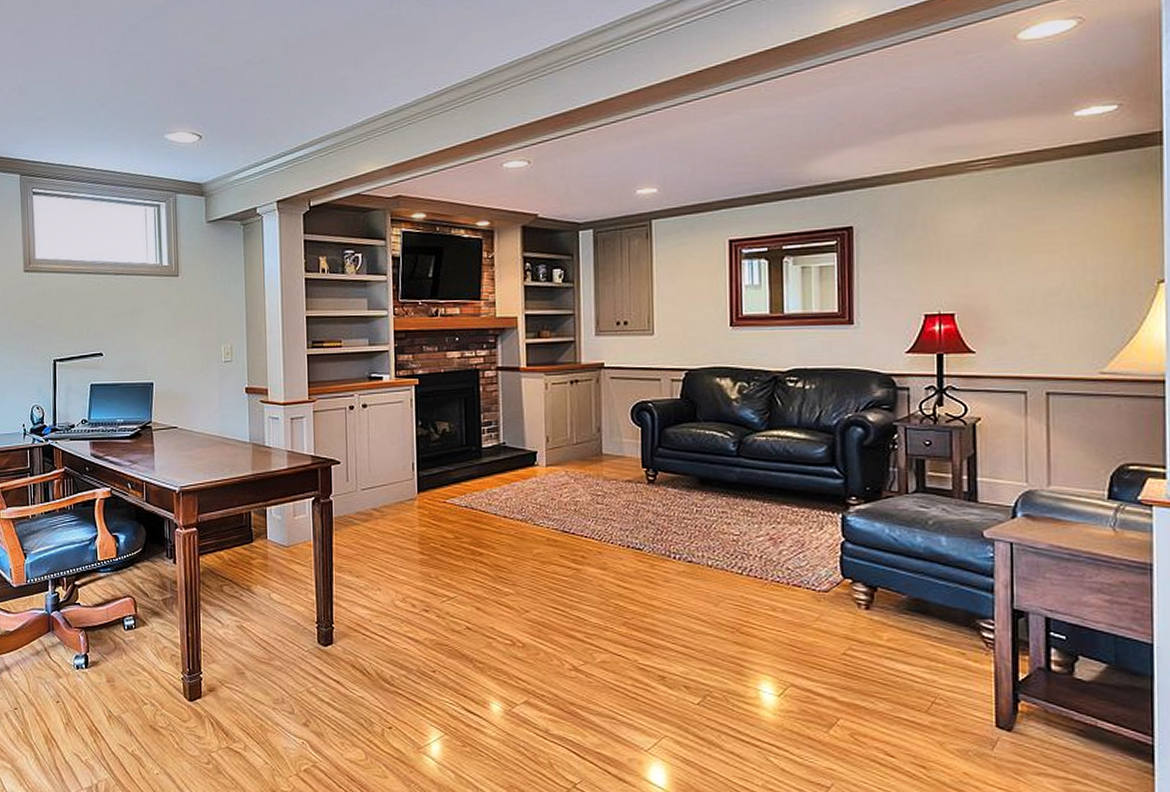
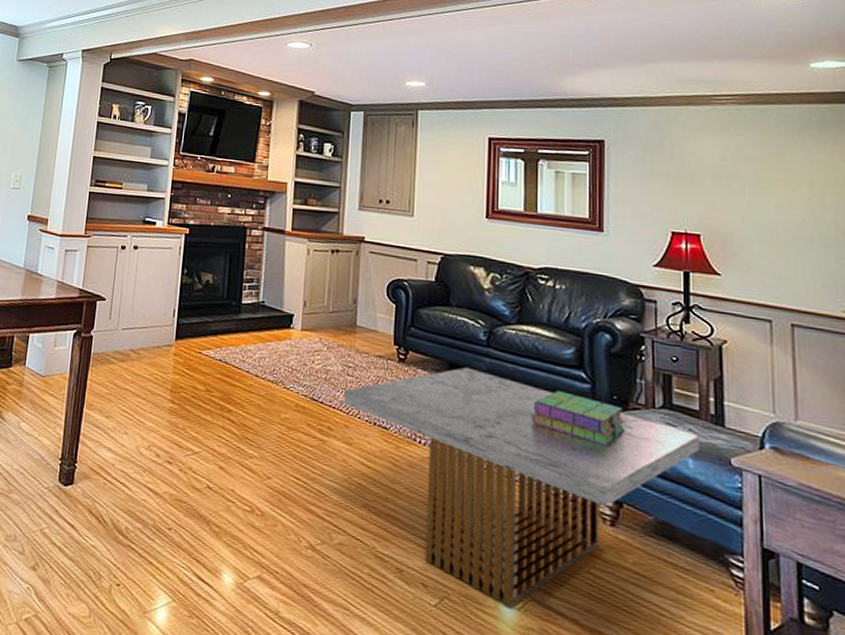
coffee table: none [595,479,953,696] -> present [343,366,700,608]
stack of books: none [784,490,879,537] -> present [531,390,626,447]

